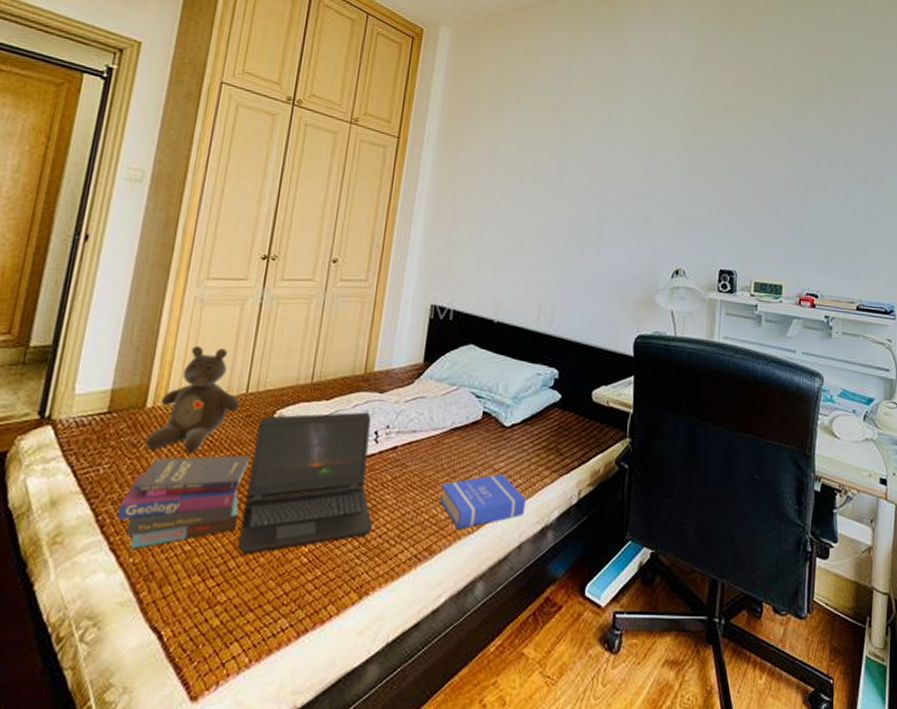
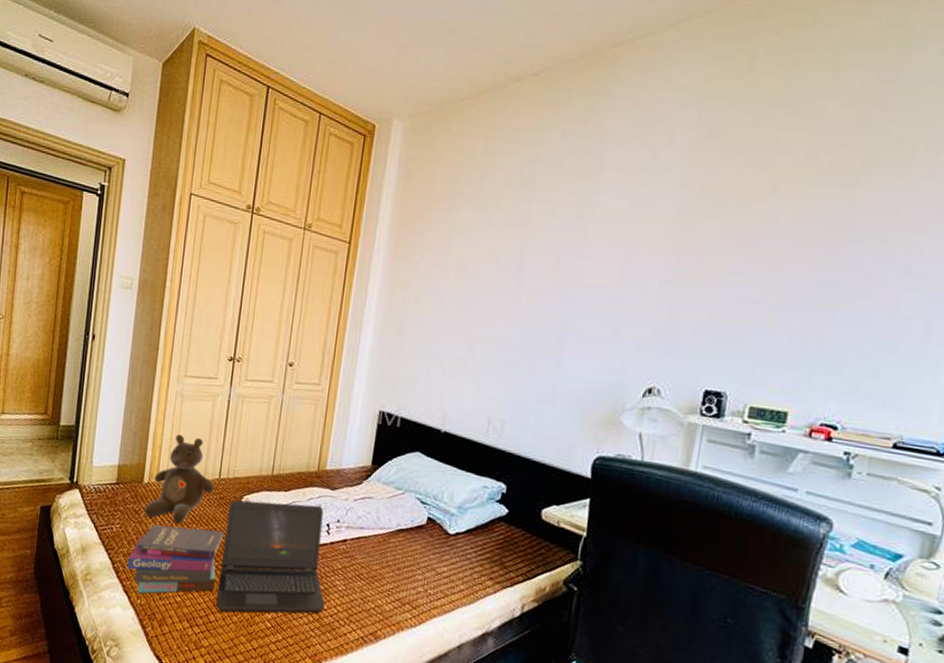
book: present [439,473,526,530] -> none [384,577,468,622]

